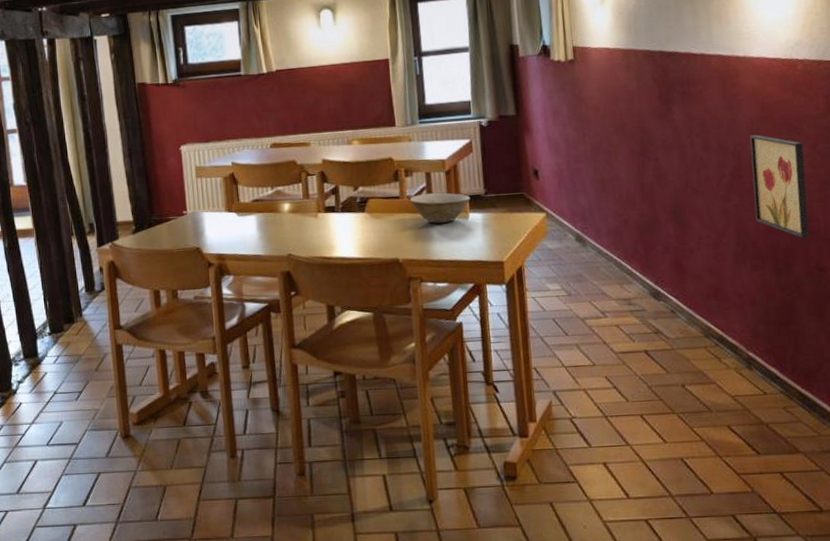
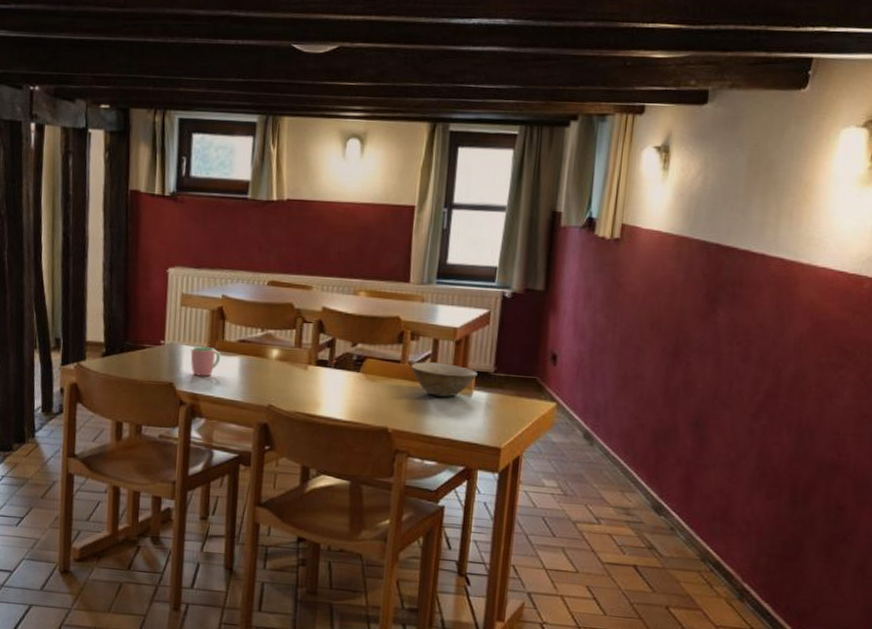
cup: none [211,210,239,238] -> present [190,346,221,377]
wall art: present [750,134,810,239] -> none [782,352,851,473]

